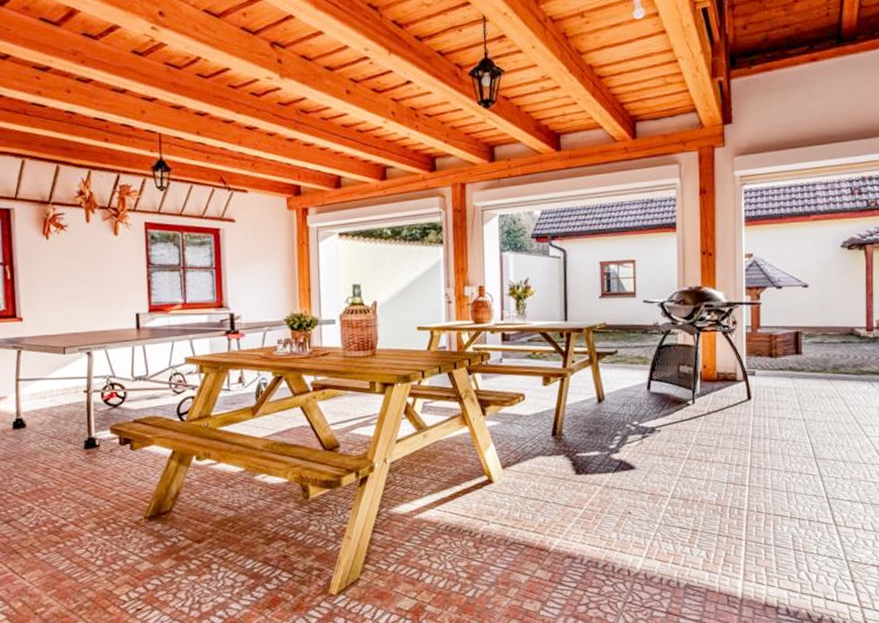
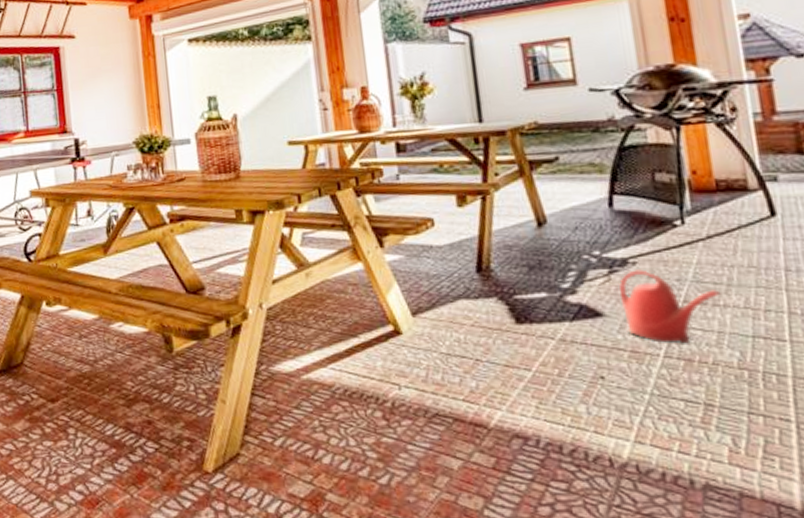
watering can: none [648,435,711,488] -> present [619,269,721,343]

